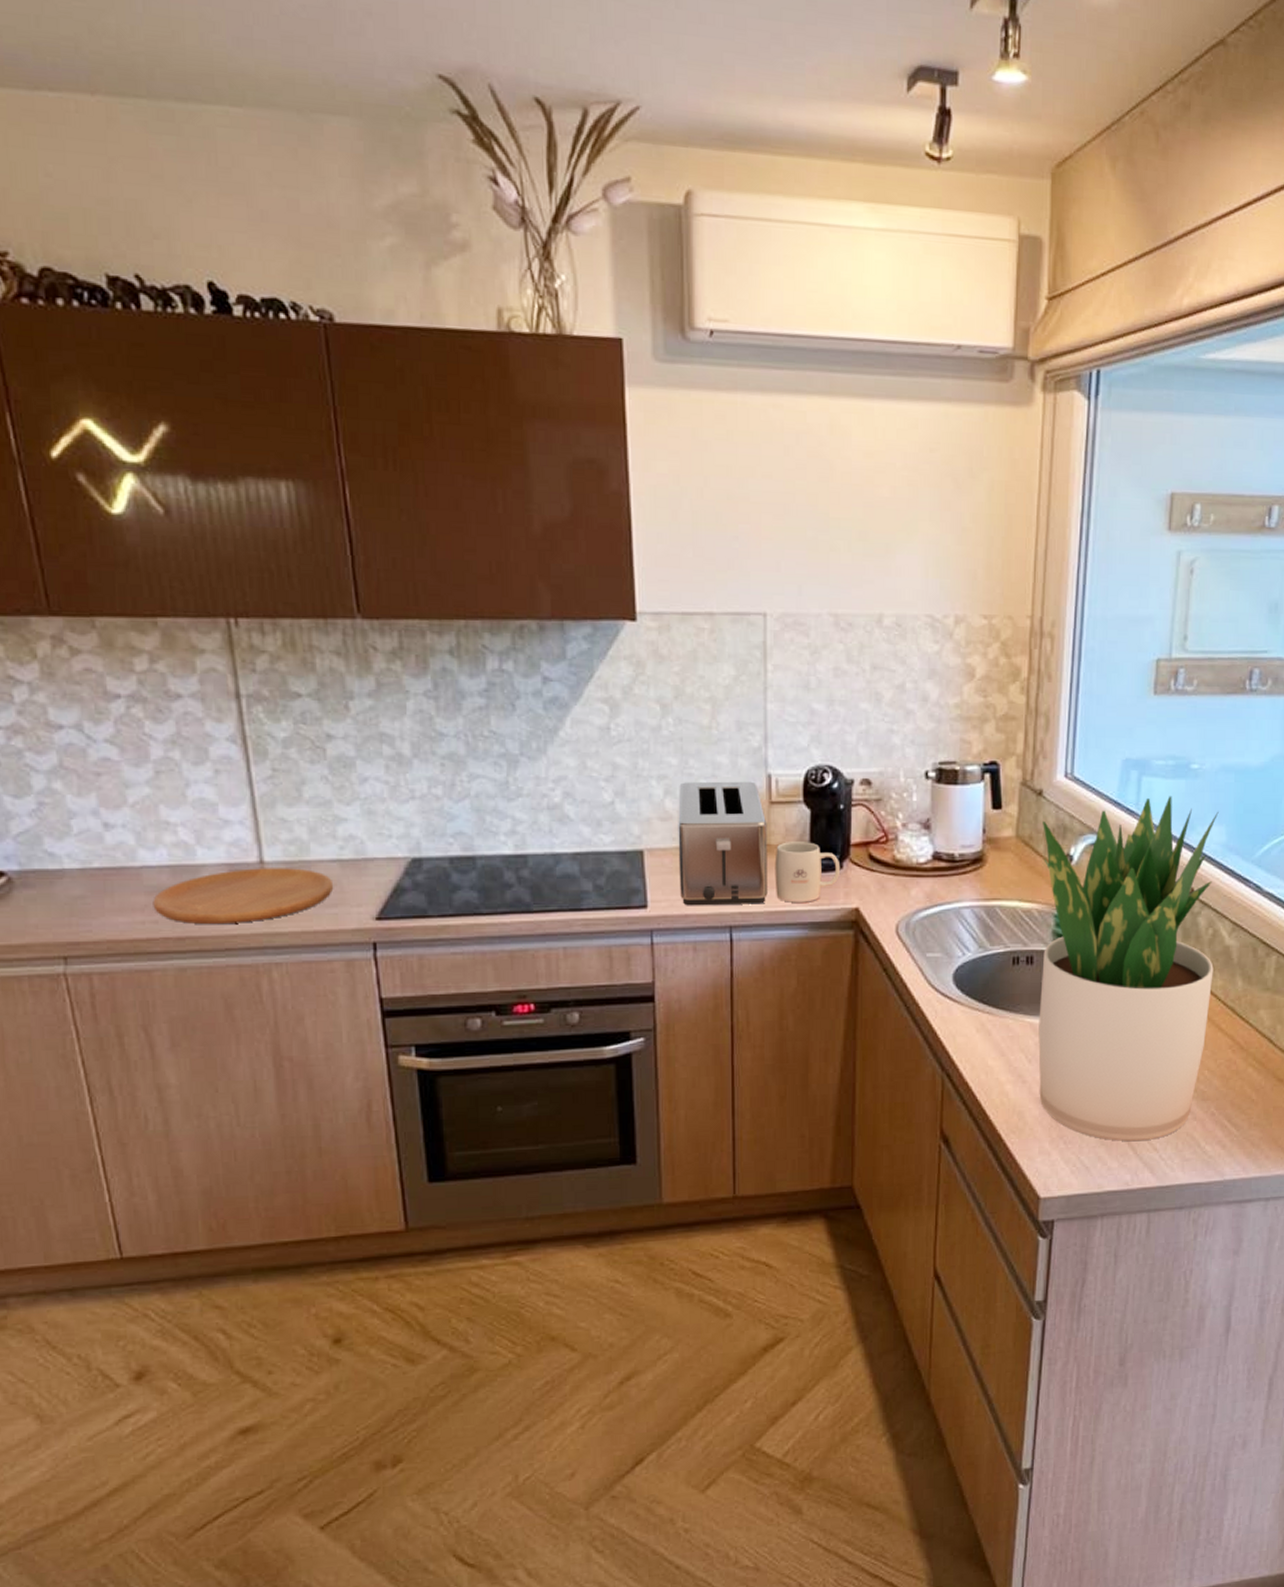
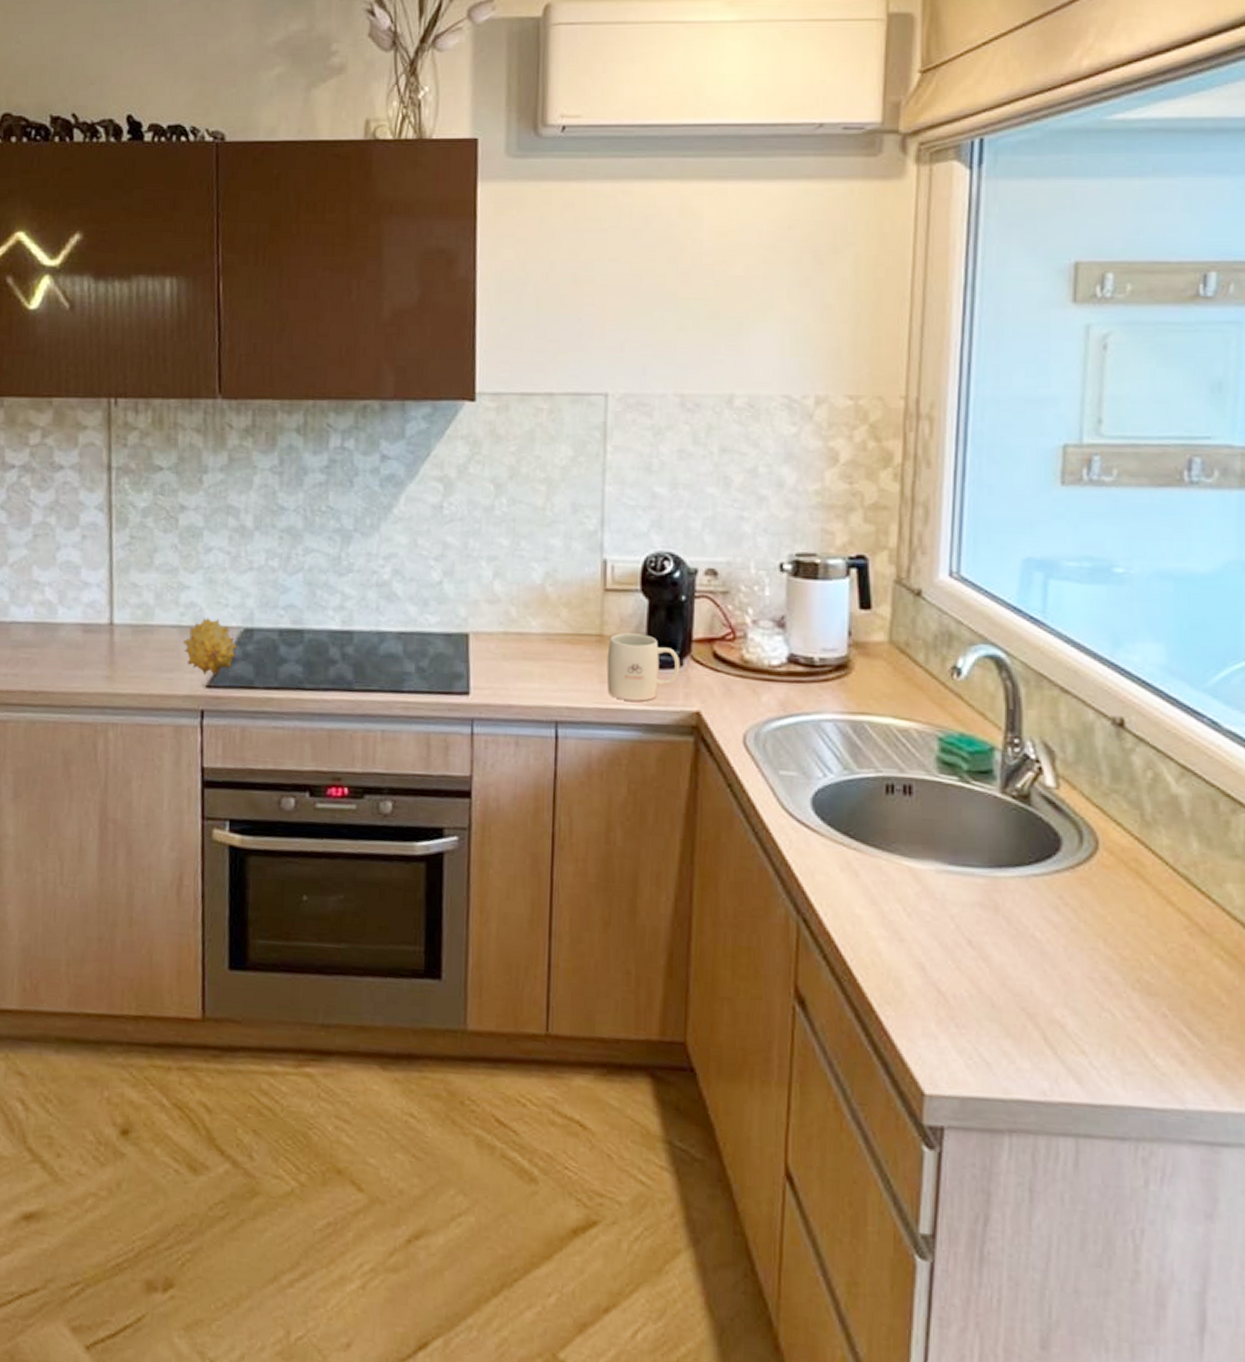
cutting board: present [153,868,334,925] -> none [16,629,172,682]
fruit: none [345,850,407,907] -> present [182,618,238,675]
toaster: present [678,781,768,906] -> none [504,564,601,700]
planter: present [1038,796,1219,1142] -> none [920,604,1156,1039]

